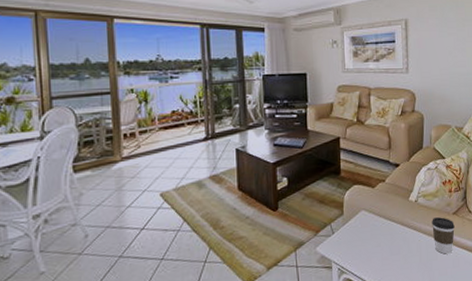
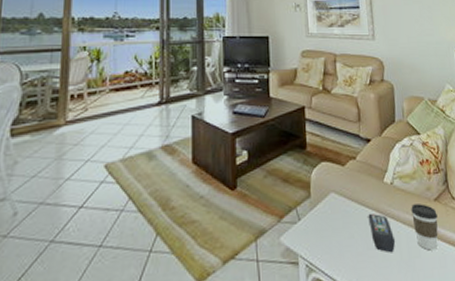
remote control: none [393,226,416,258] -> present [368,213,395,253]

